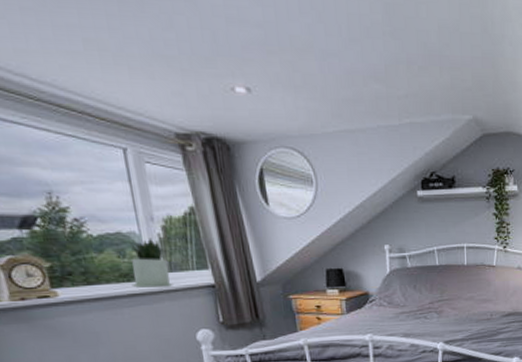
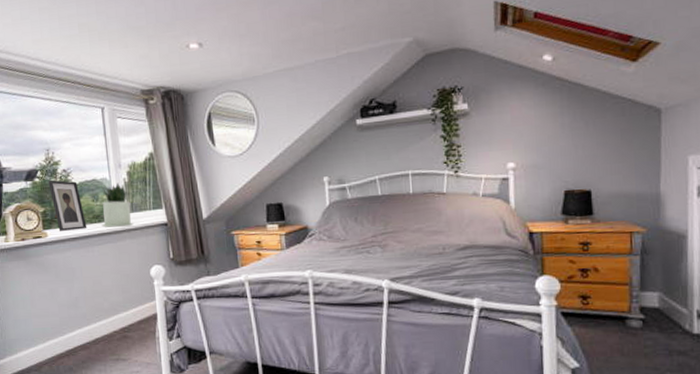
picture frame: none [53,229,113,292] -> present [48,179,87,232]

